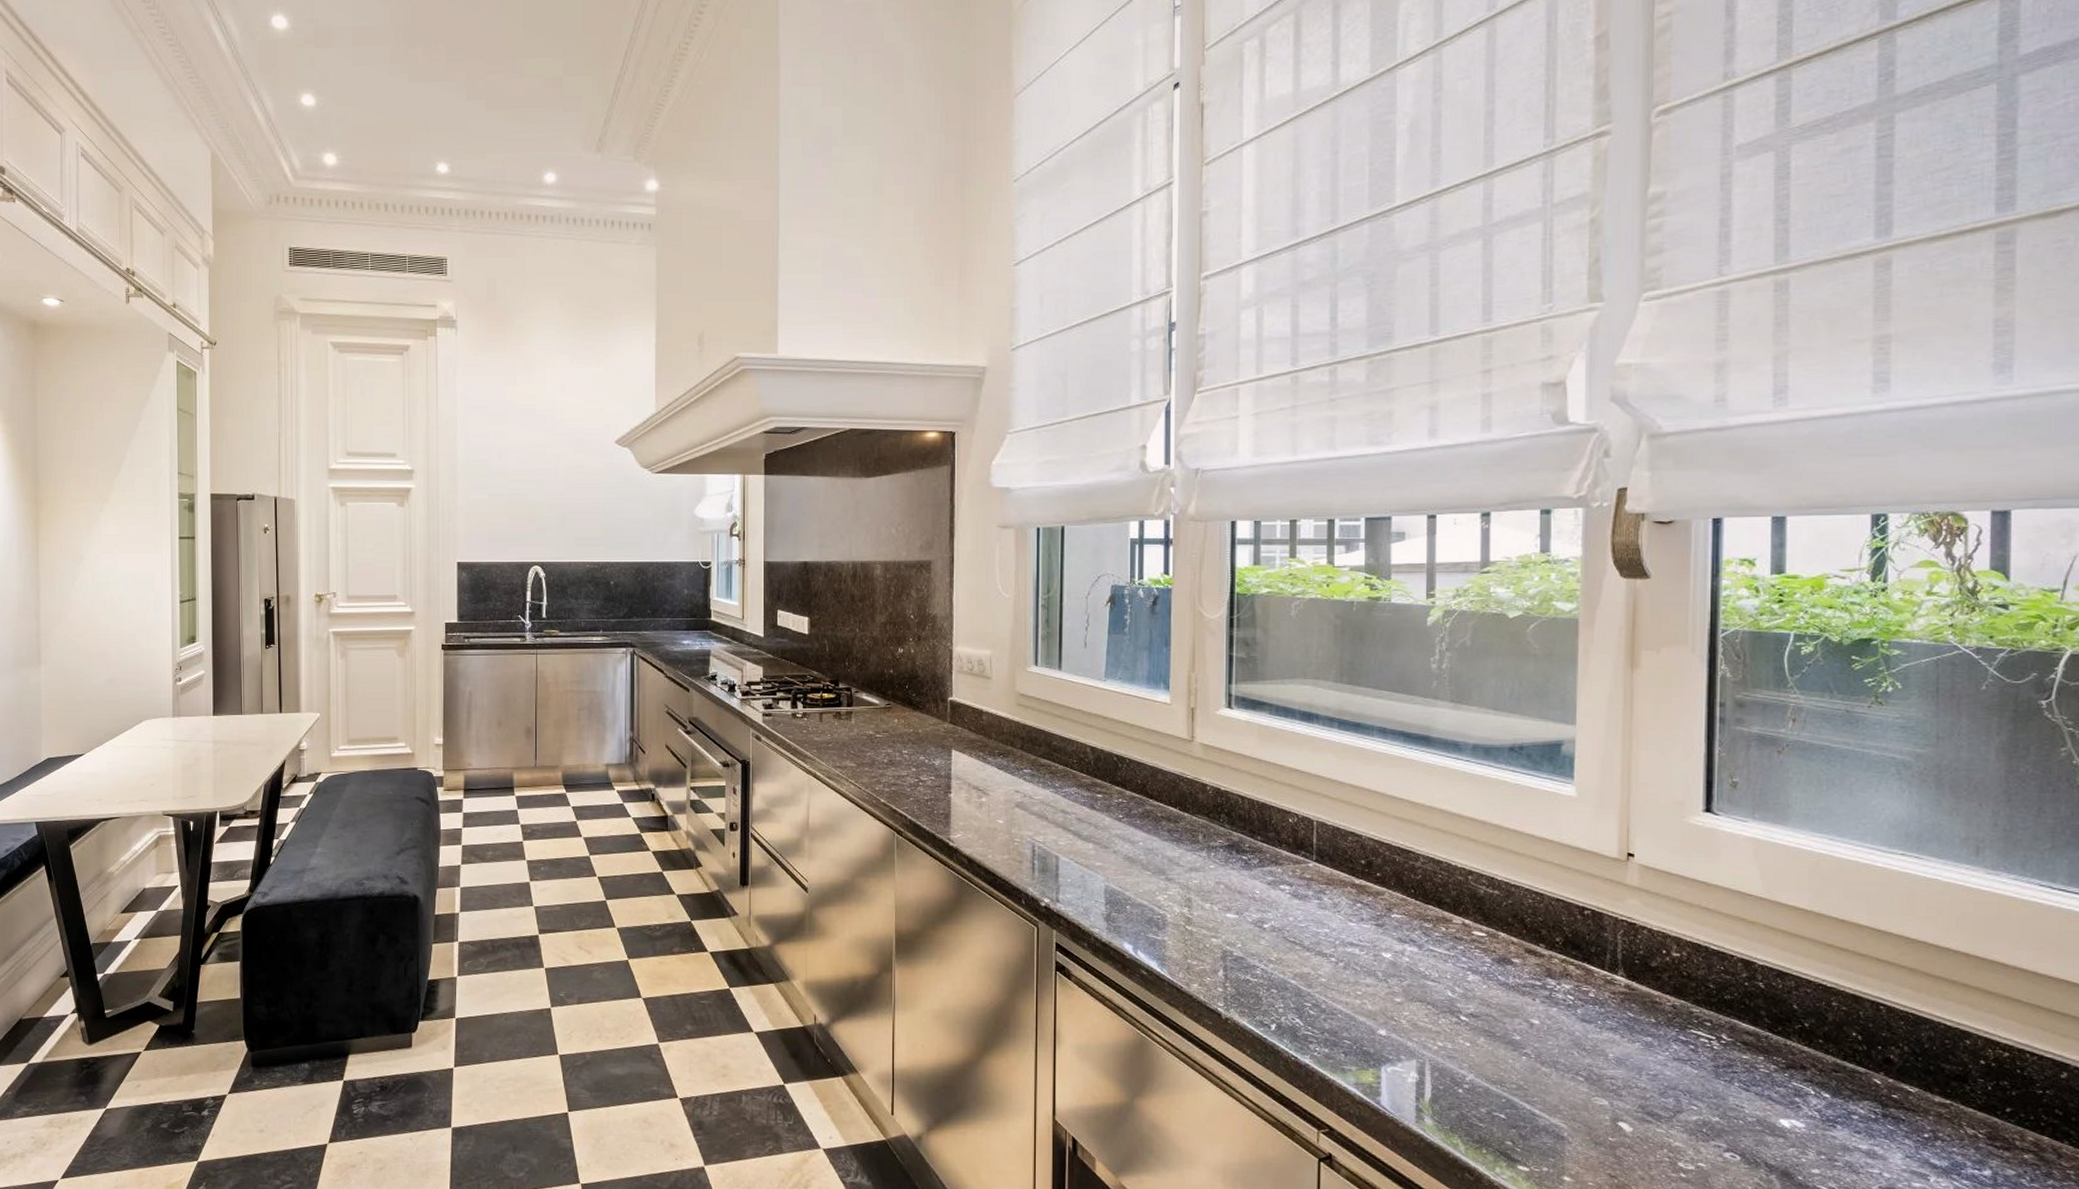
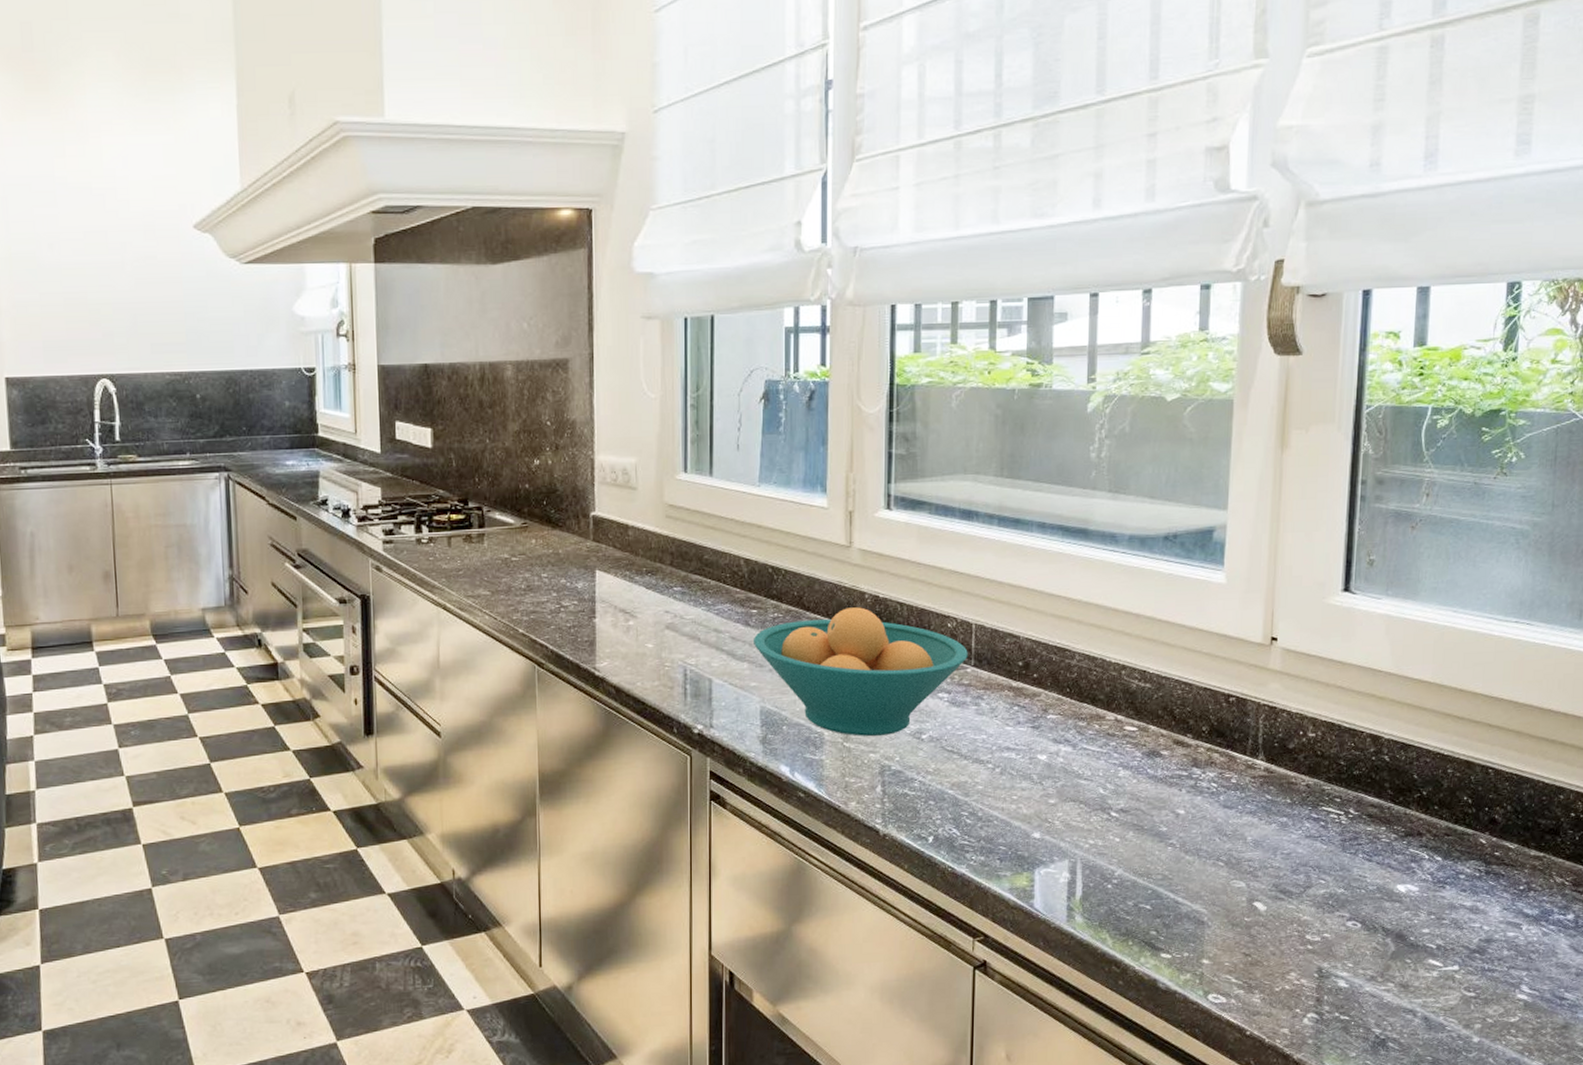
fruit bowl: none [1098,798,1309,922] -> present [752,607,968,736]

